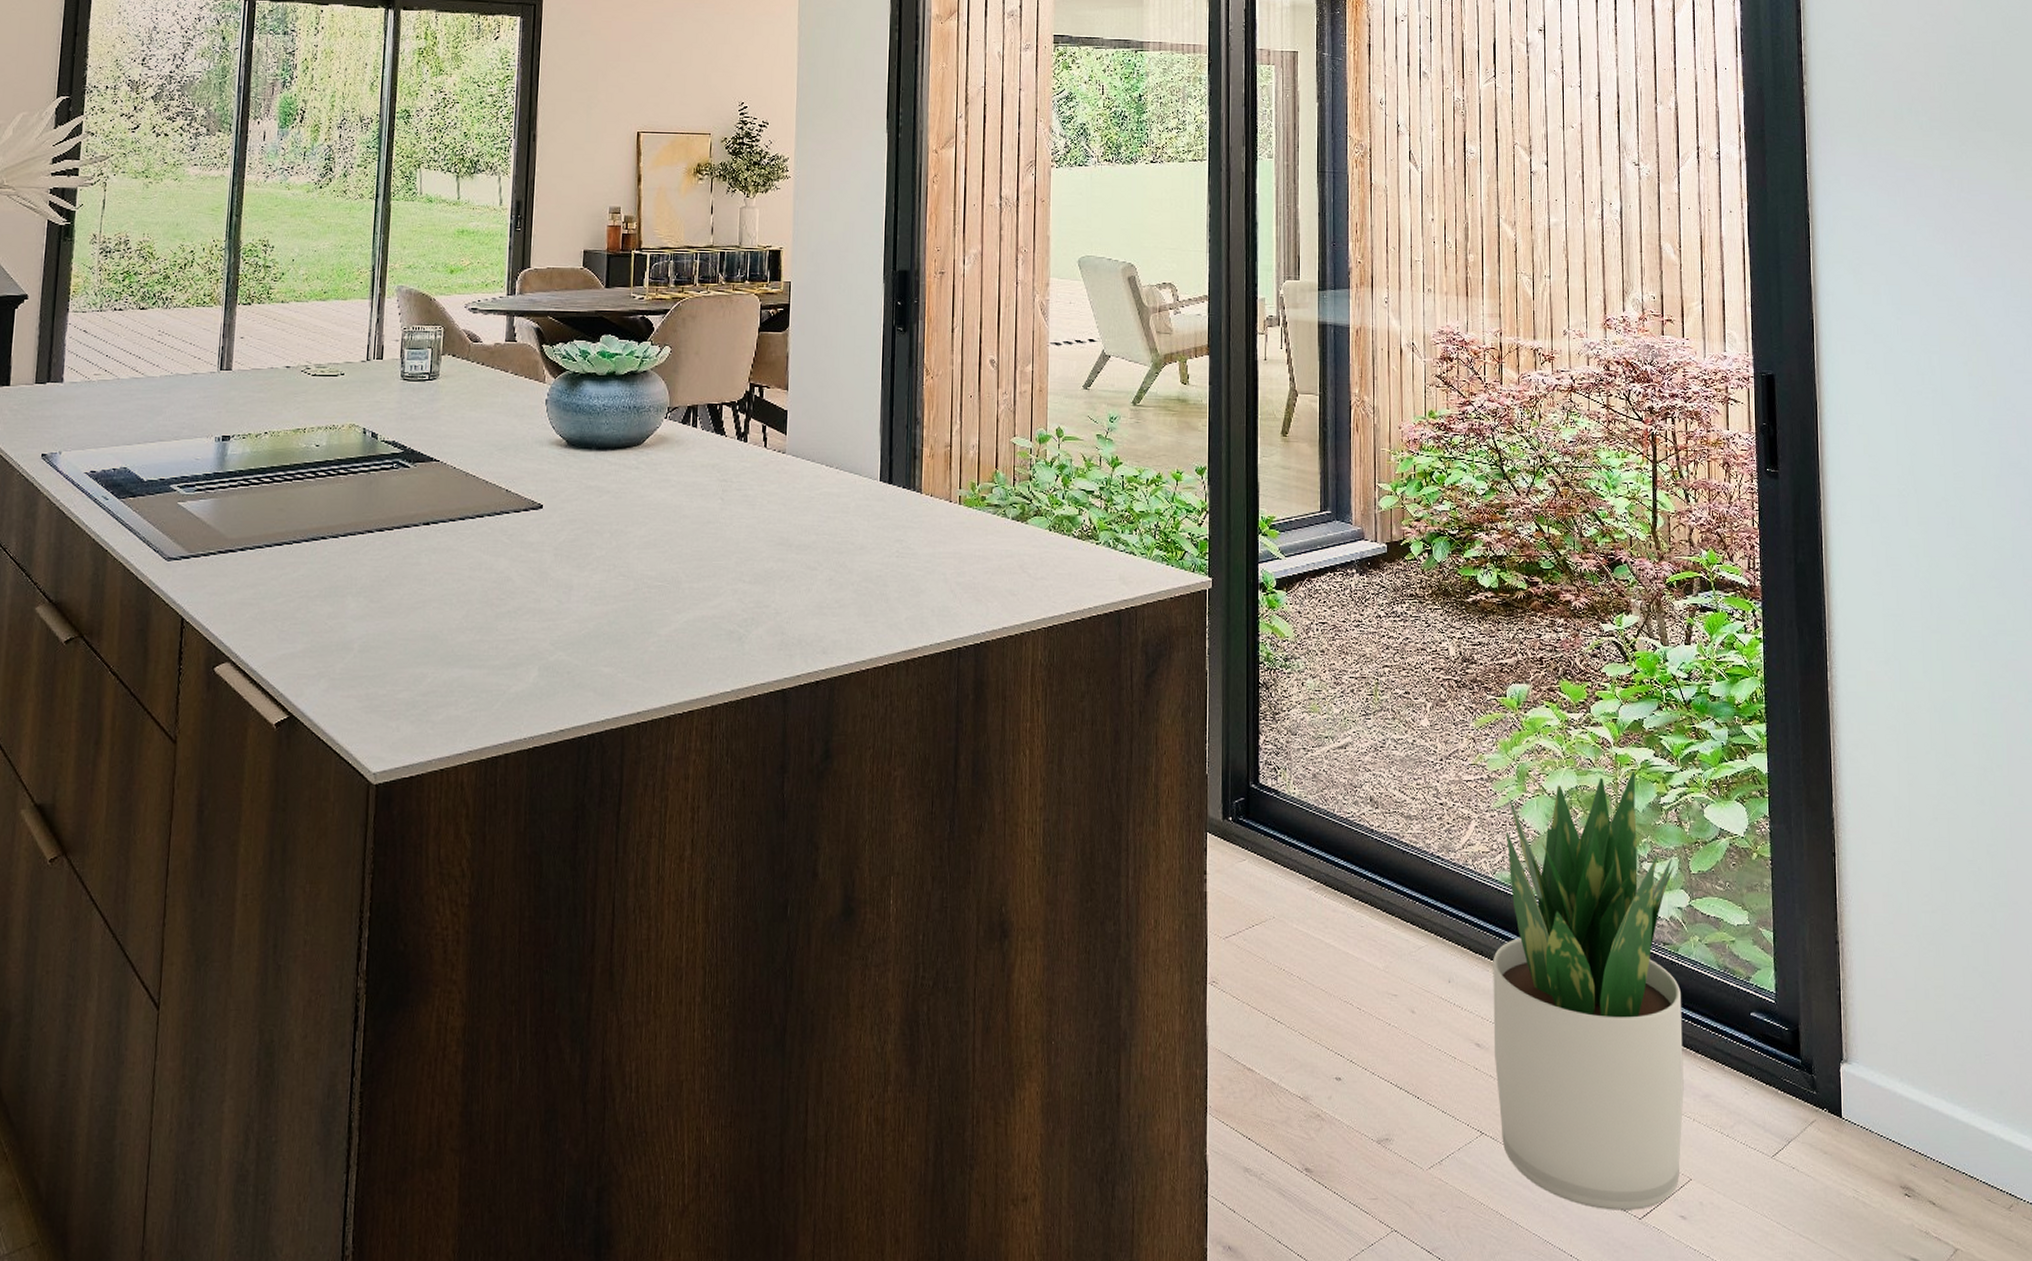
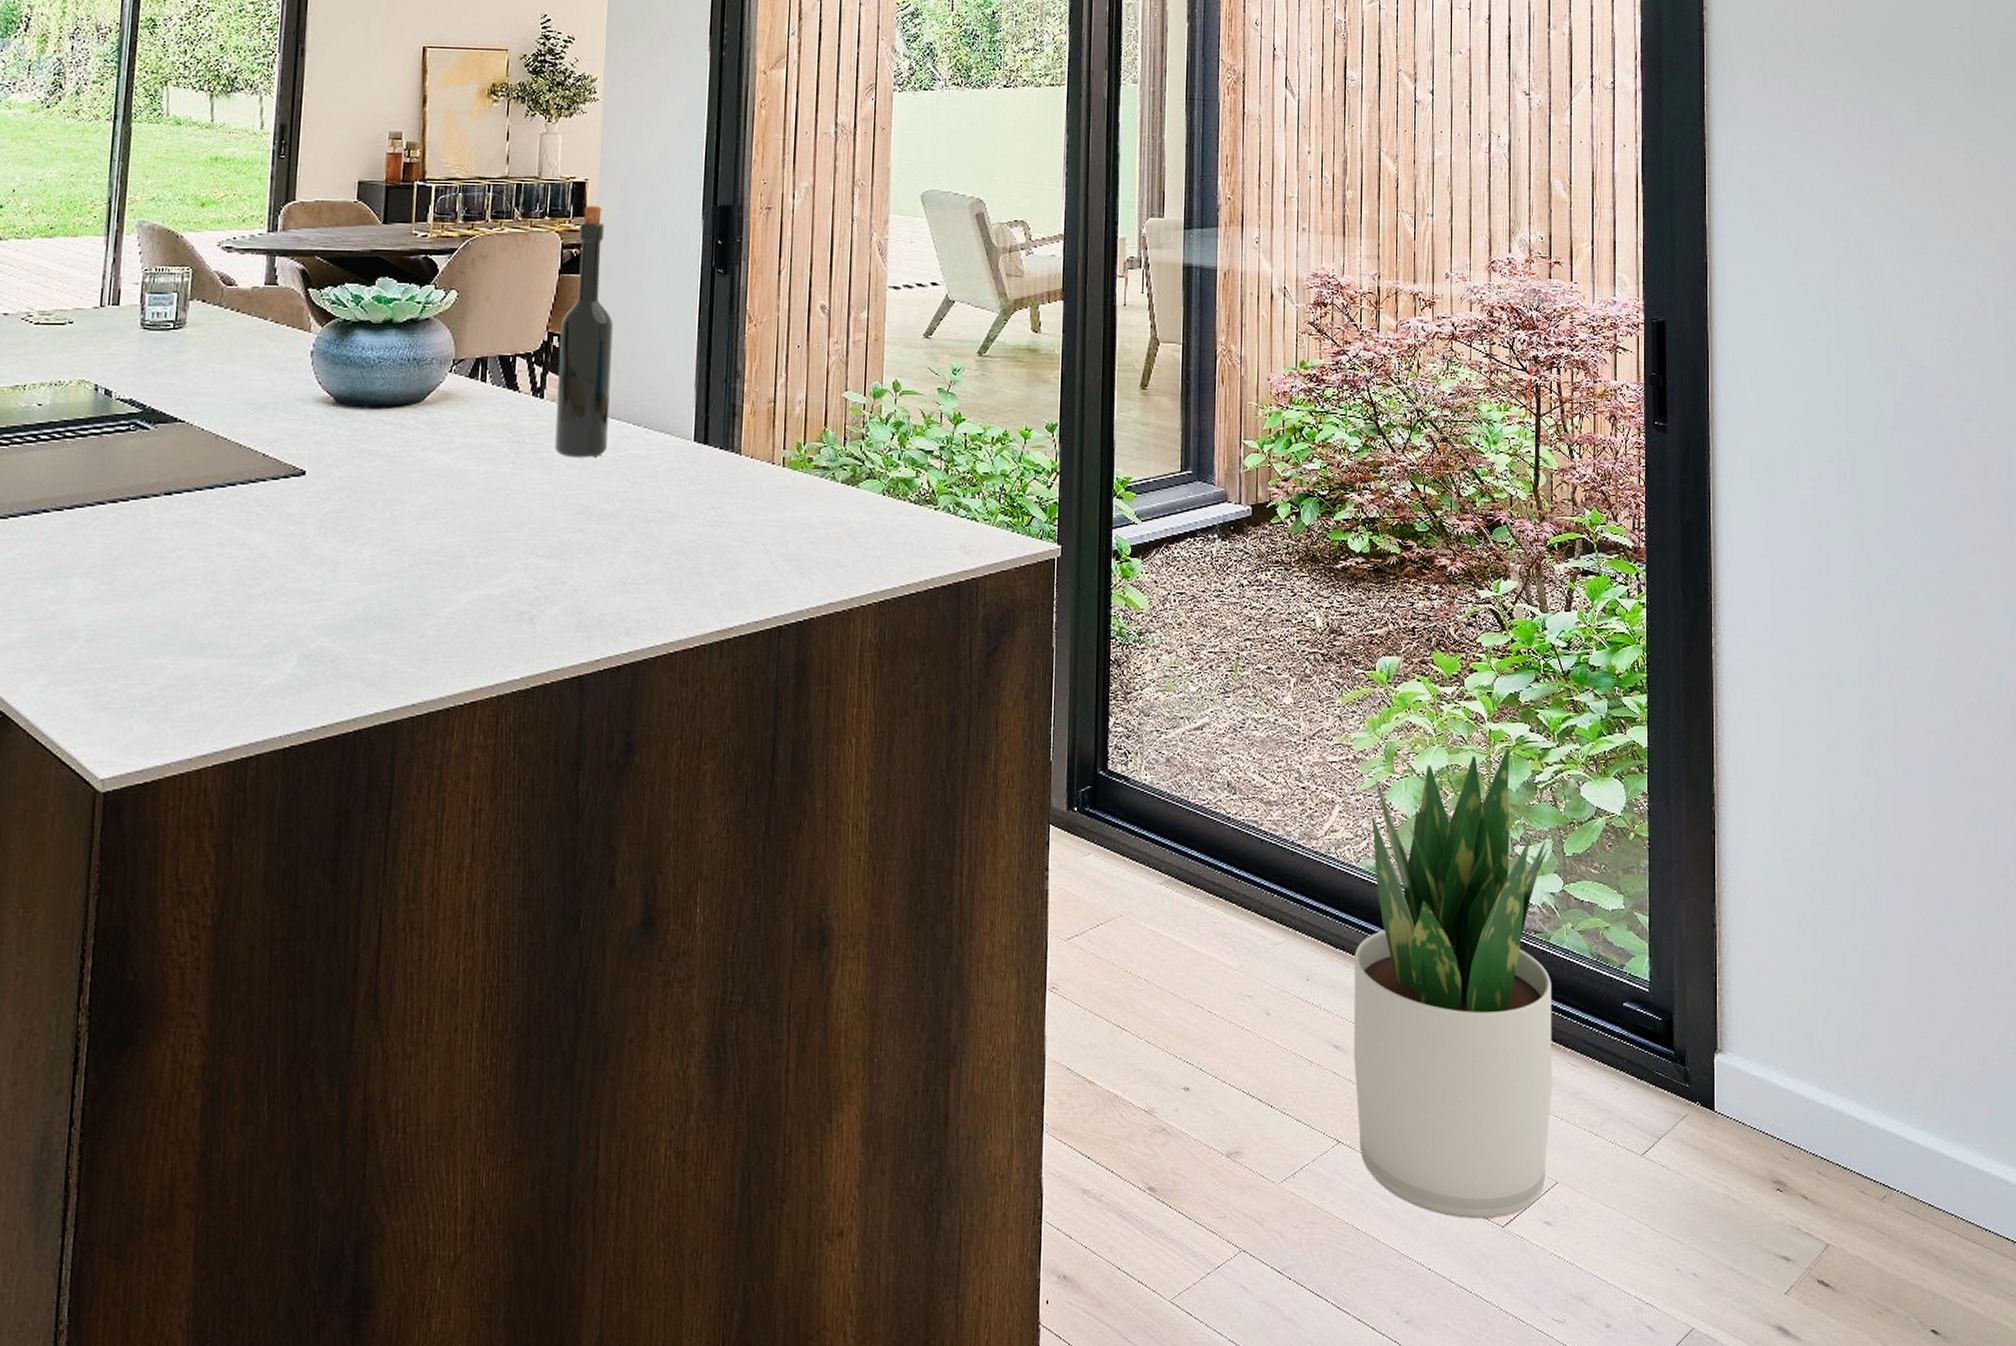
wine bottle: none [757,271,807,495] -> present [554,205,613,458]

